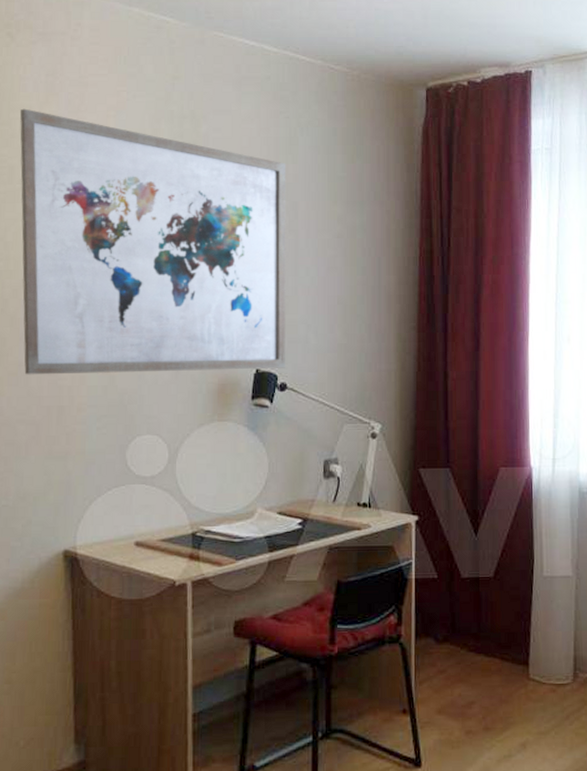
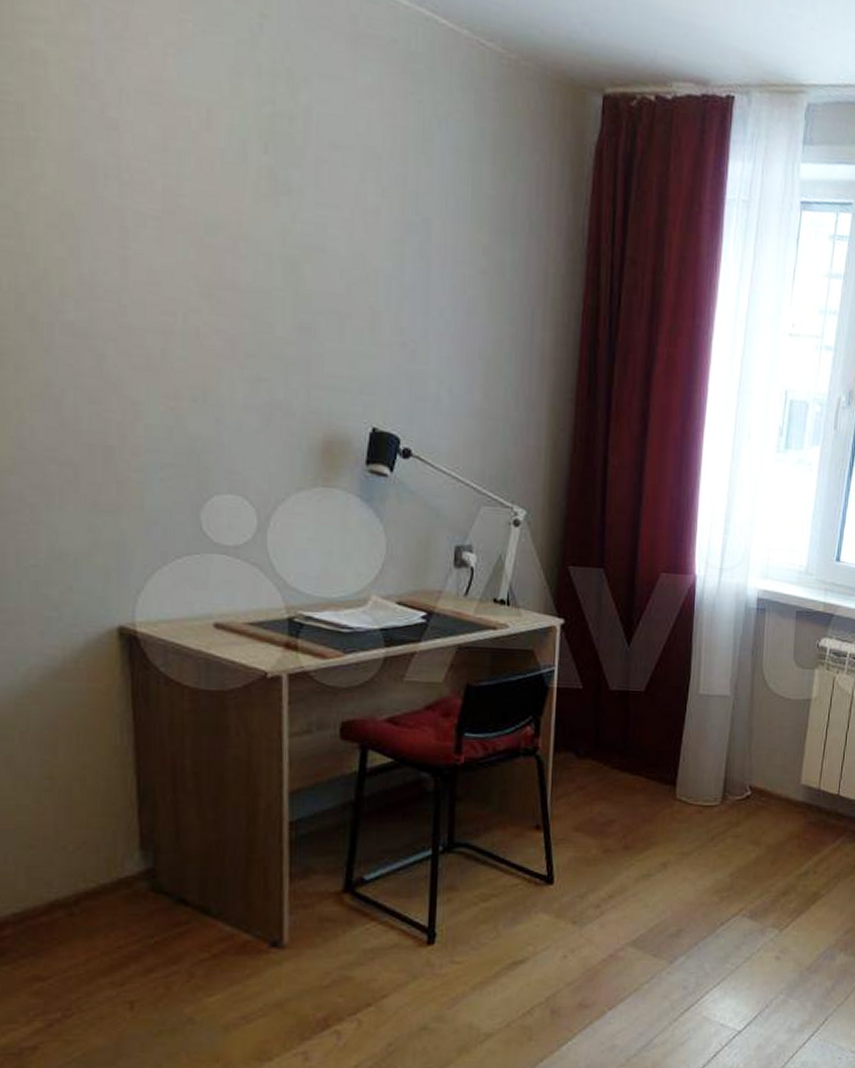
wall art: present [20,108,286,375] -> none [31,18,418,431]

